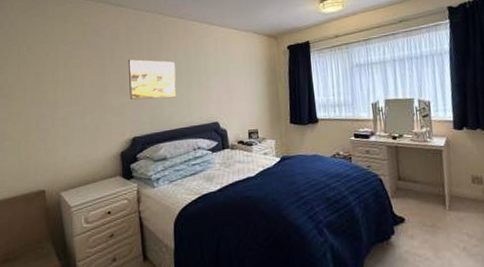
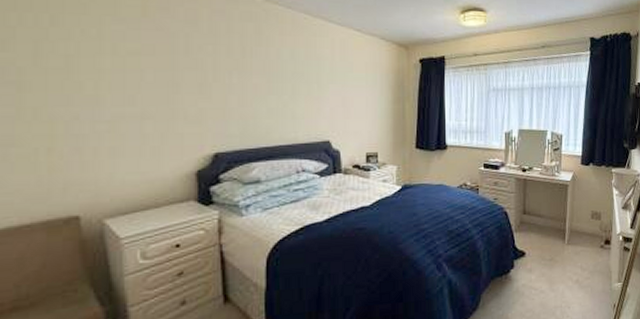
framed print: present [127,59,176,100] -> none [210,52,277,108]

